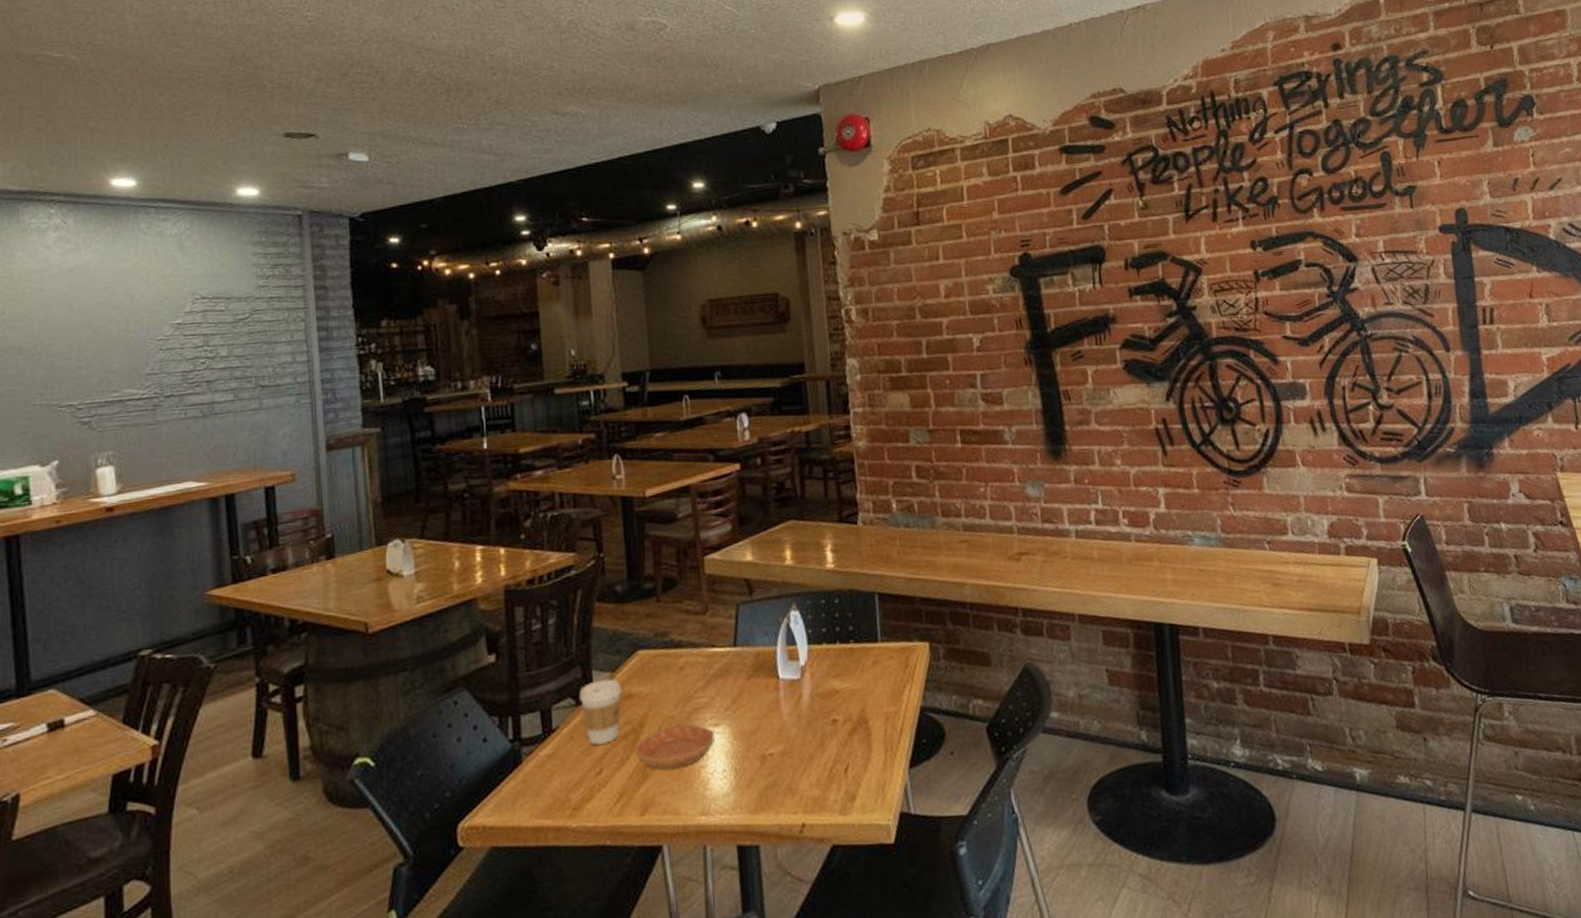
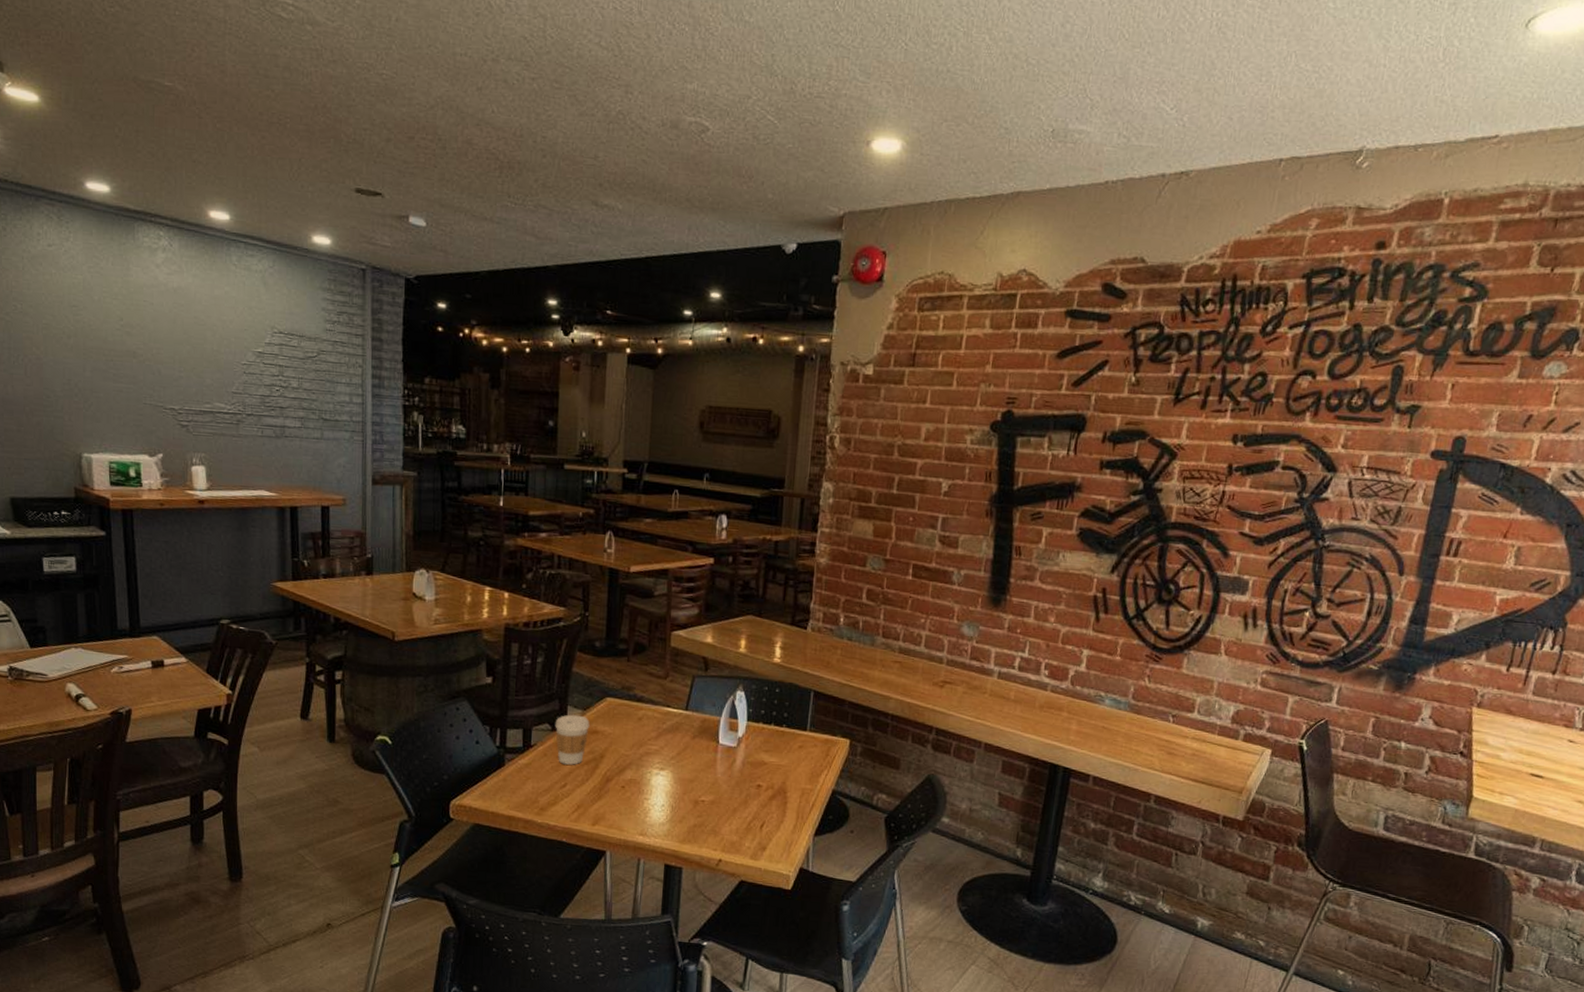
saucer: present [635,724,715,770] -> none [594,763,659,796]

